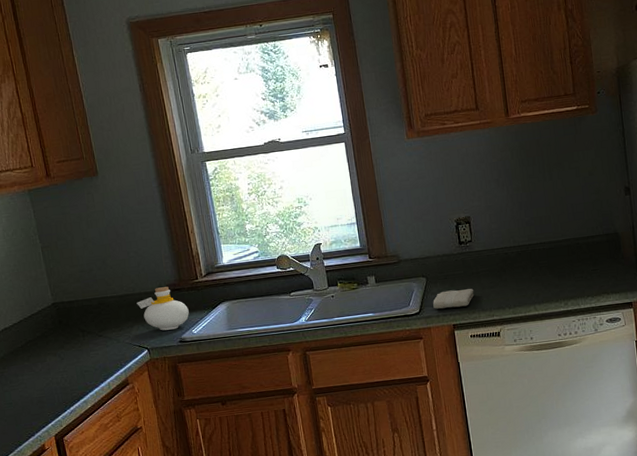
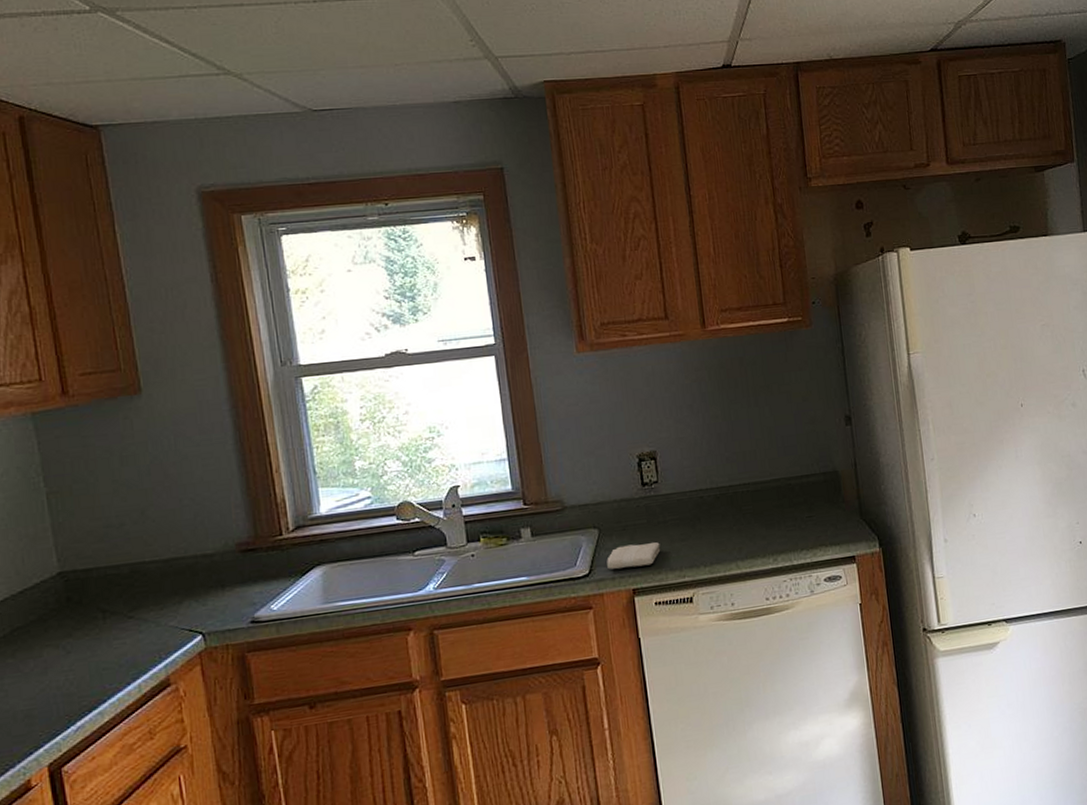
bottle: present [136,286,189,331] -> none [189,546,267,608]

